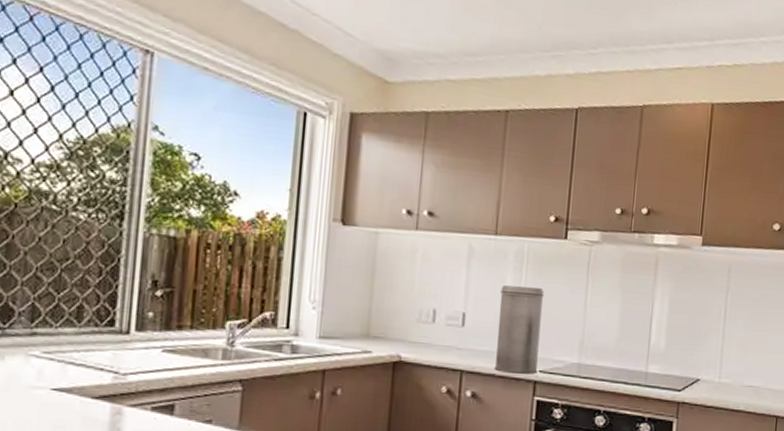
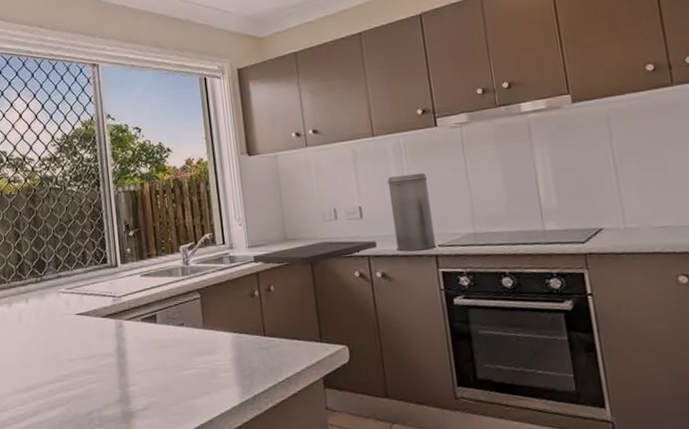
cutting board: none [322,345,473,369] -> present [253,240,377,265]

